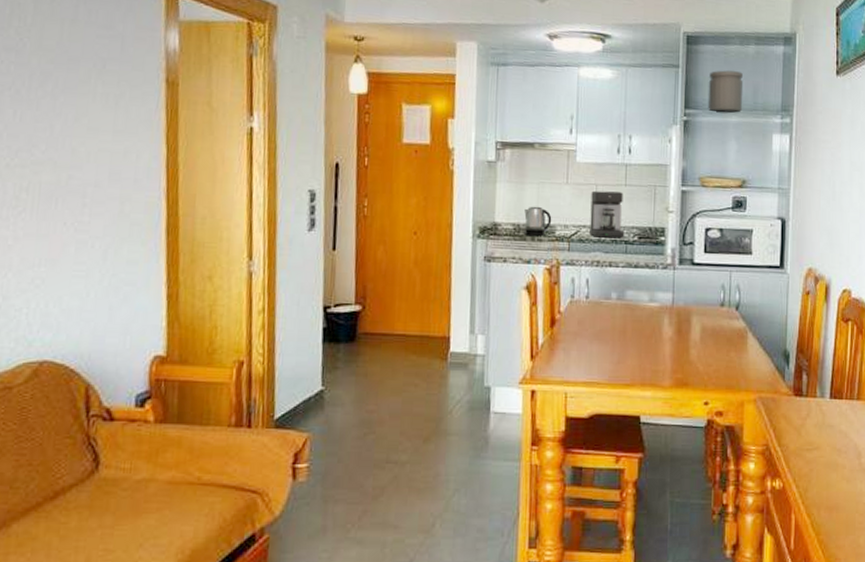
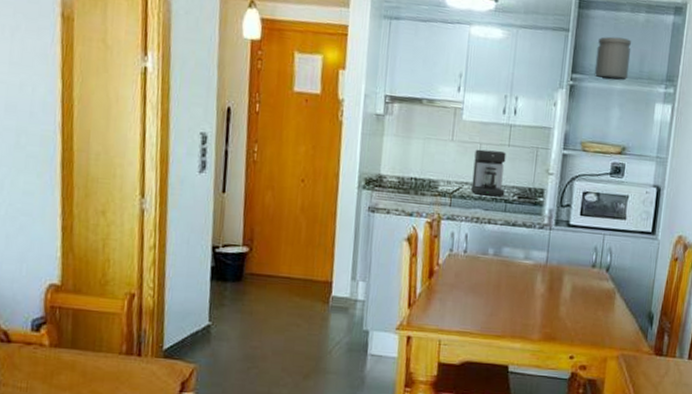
kettle: present [524,206,552,237] -> none [409,160,436,190]

